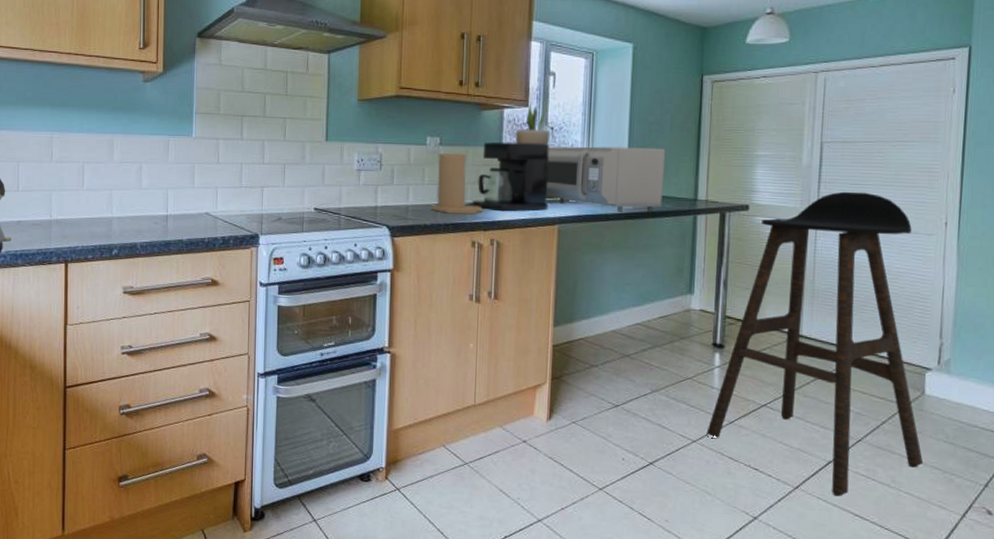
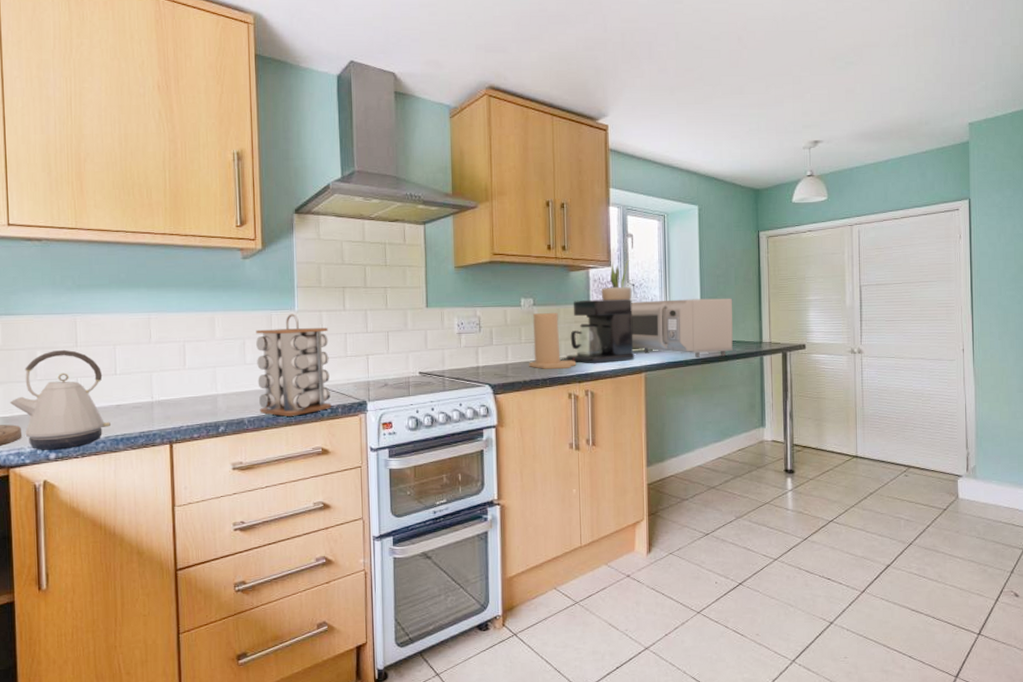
spice rack: none [152,140,224,245] -> present [256,313,332,417]
bar stool: present [706,191,924,496] -> none [785,327,962,595]

